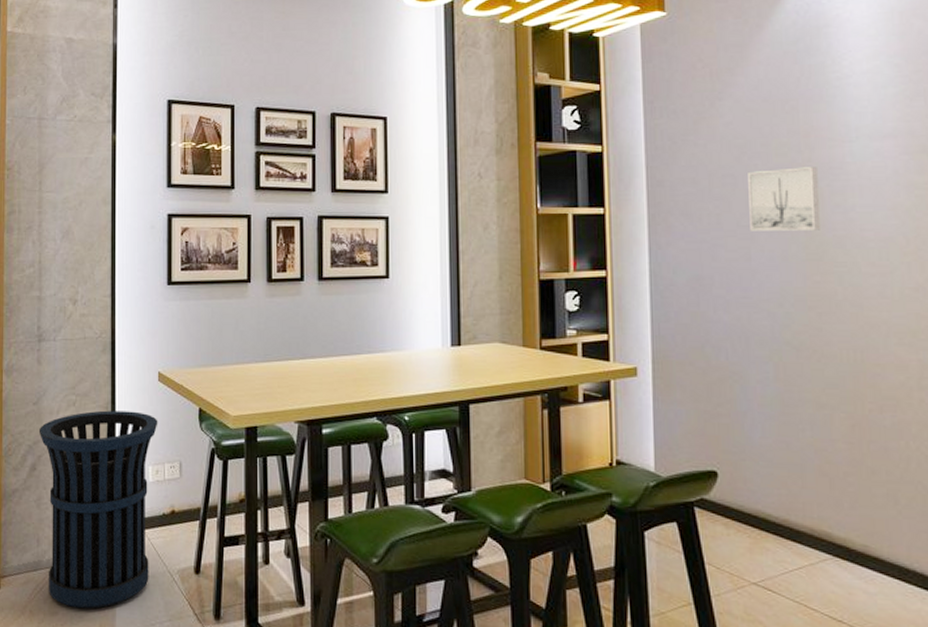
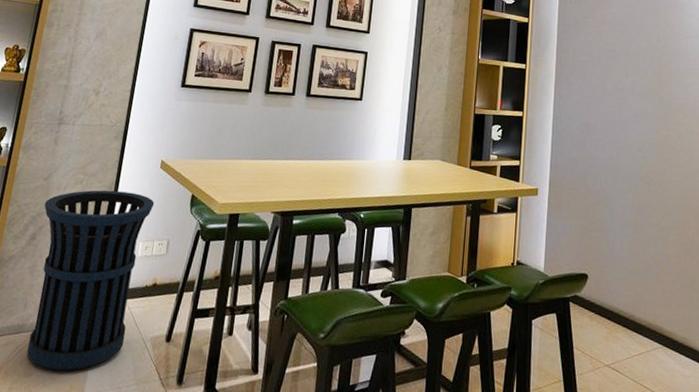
wall art: present [748,167,820,231] -> none [623,50,670,98]

